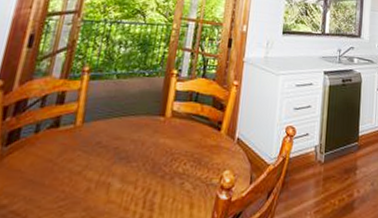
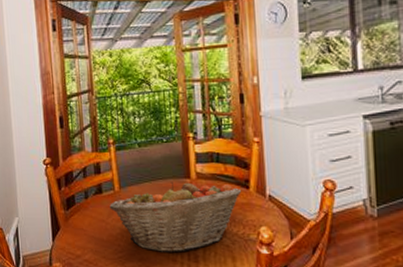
fruit basket: none [63,119,213,200] -> present [109,182,241,253]

